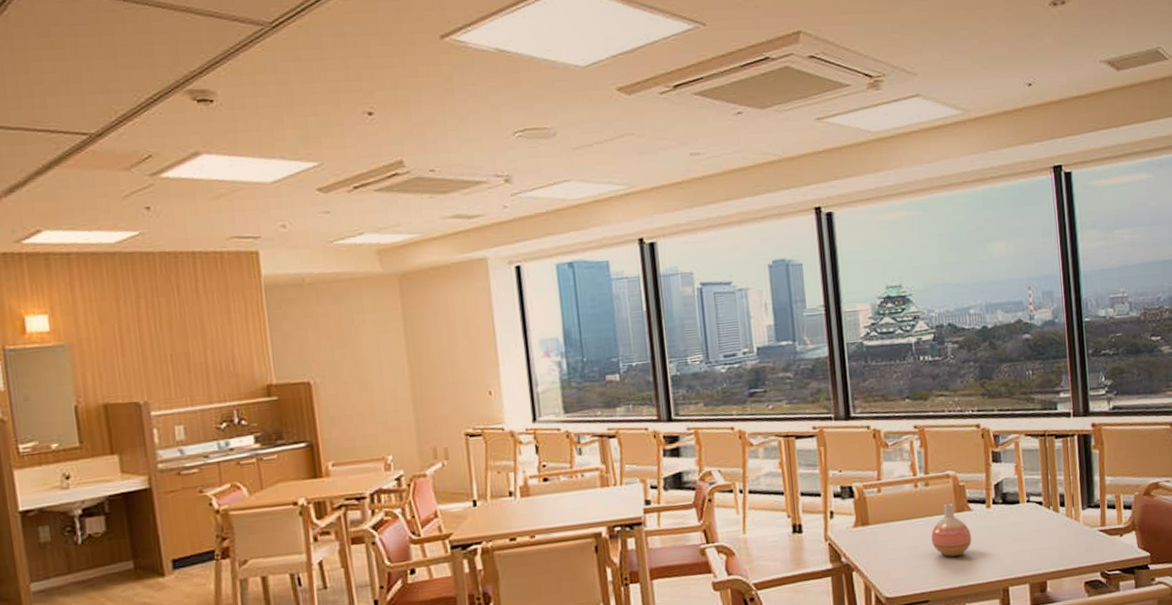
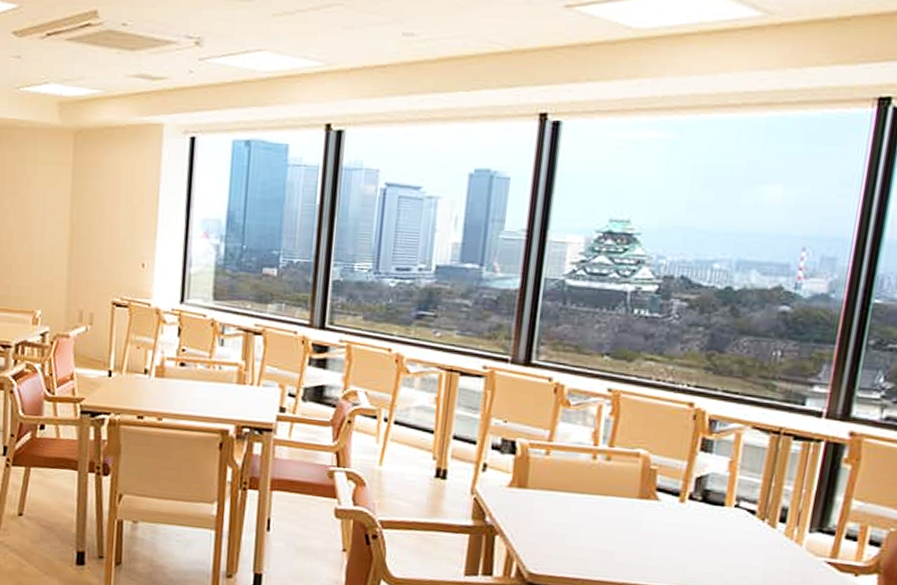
vase: present [931,504,972,558] -> none [599,486,653,549]

